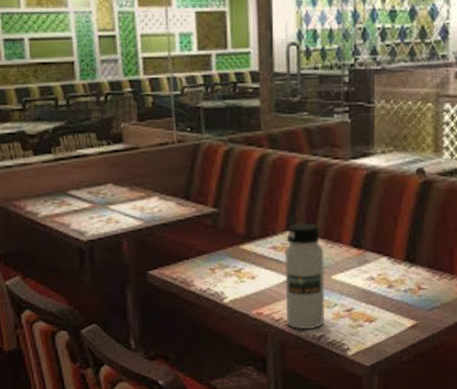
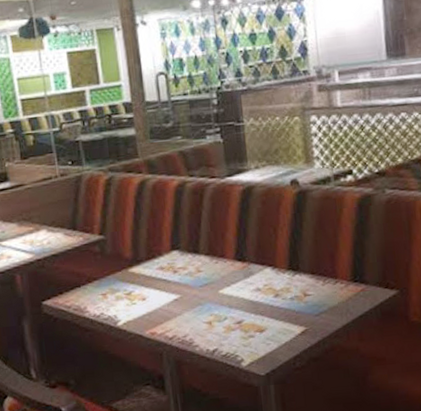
water bottle: present [285,223,325,330] -> none [172,241,216,345]

